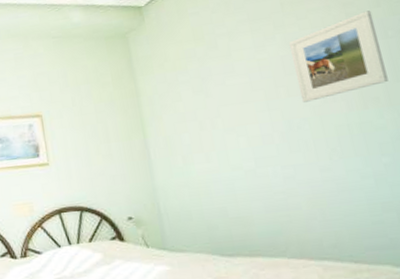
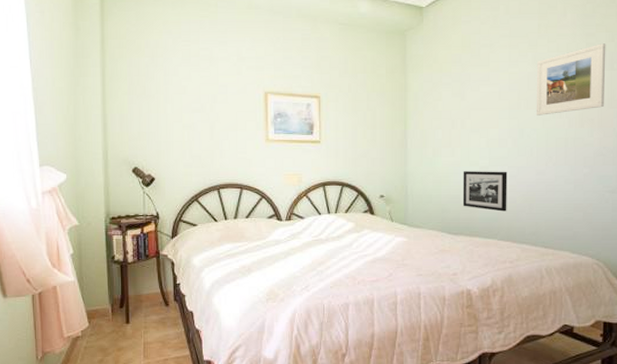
picture frame: none [224,172,292,222] -> present [462,171,508,212]

